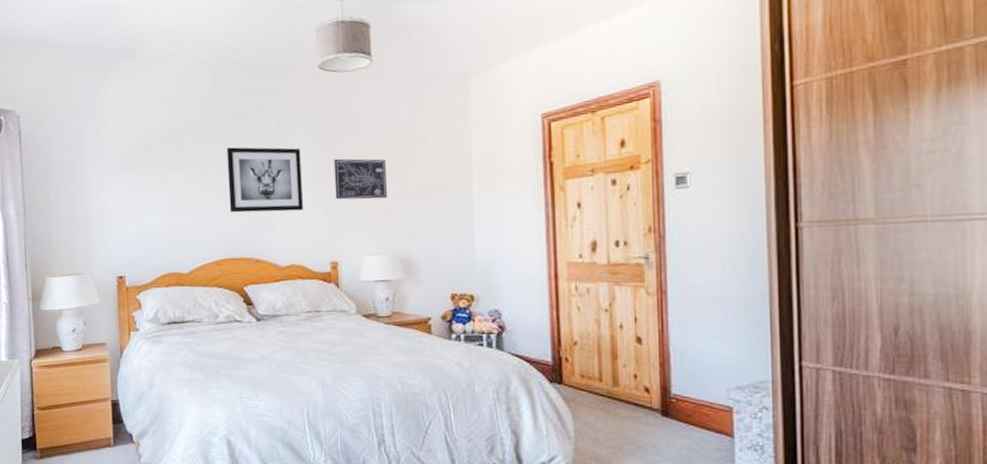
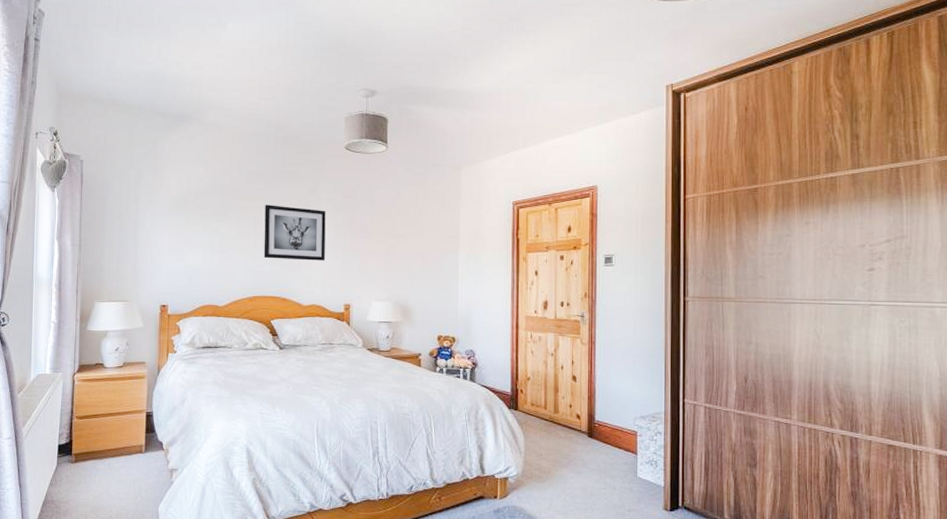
wall art: present [334,158,387,200] -> none [351,221,393,257]

